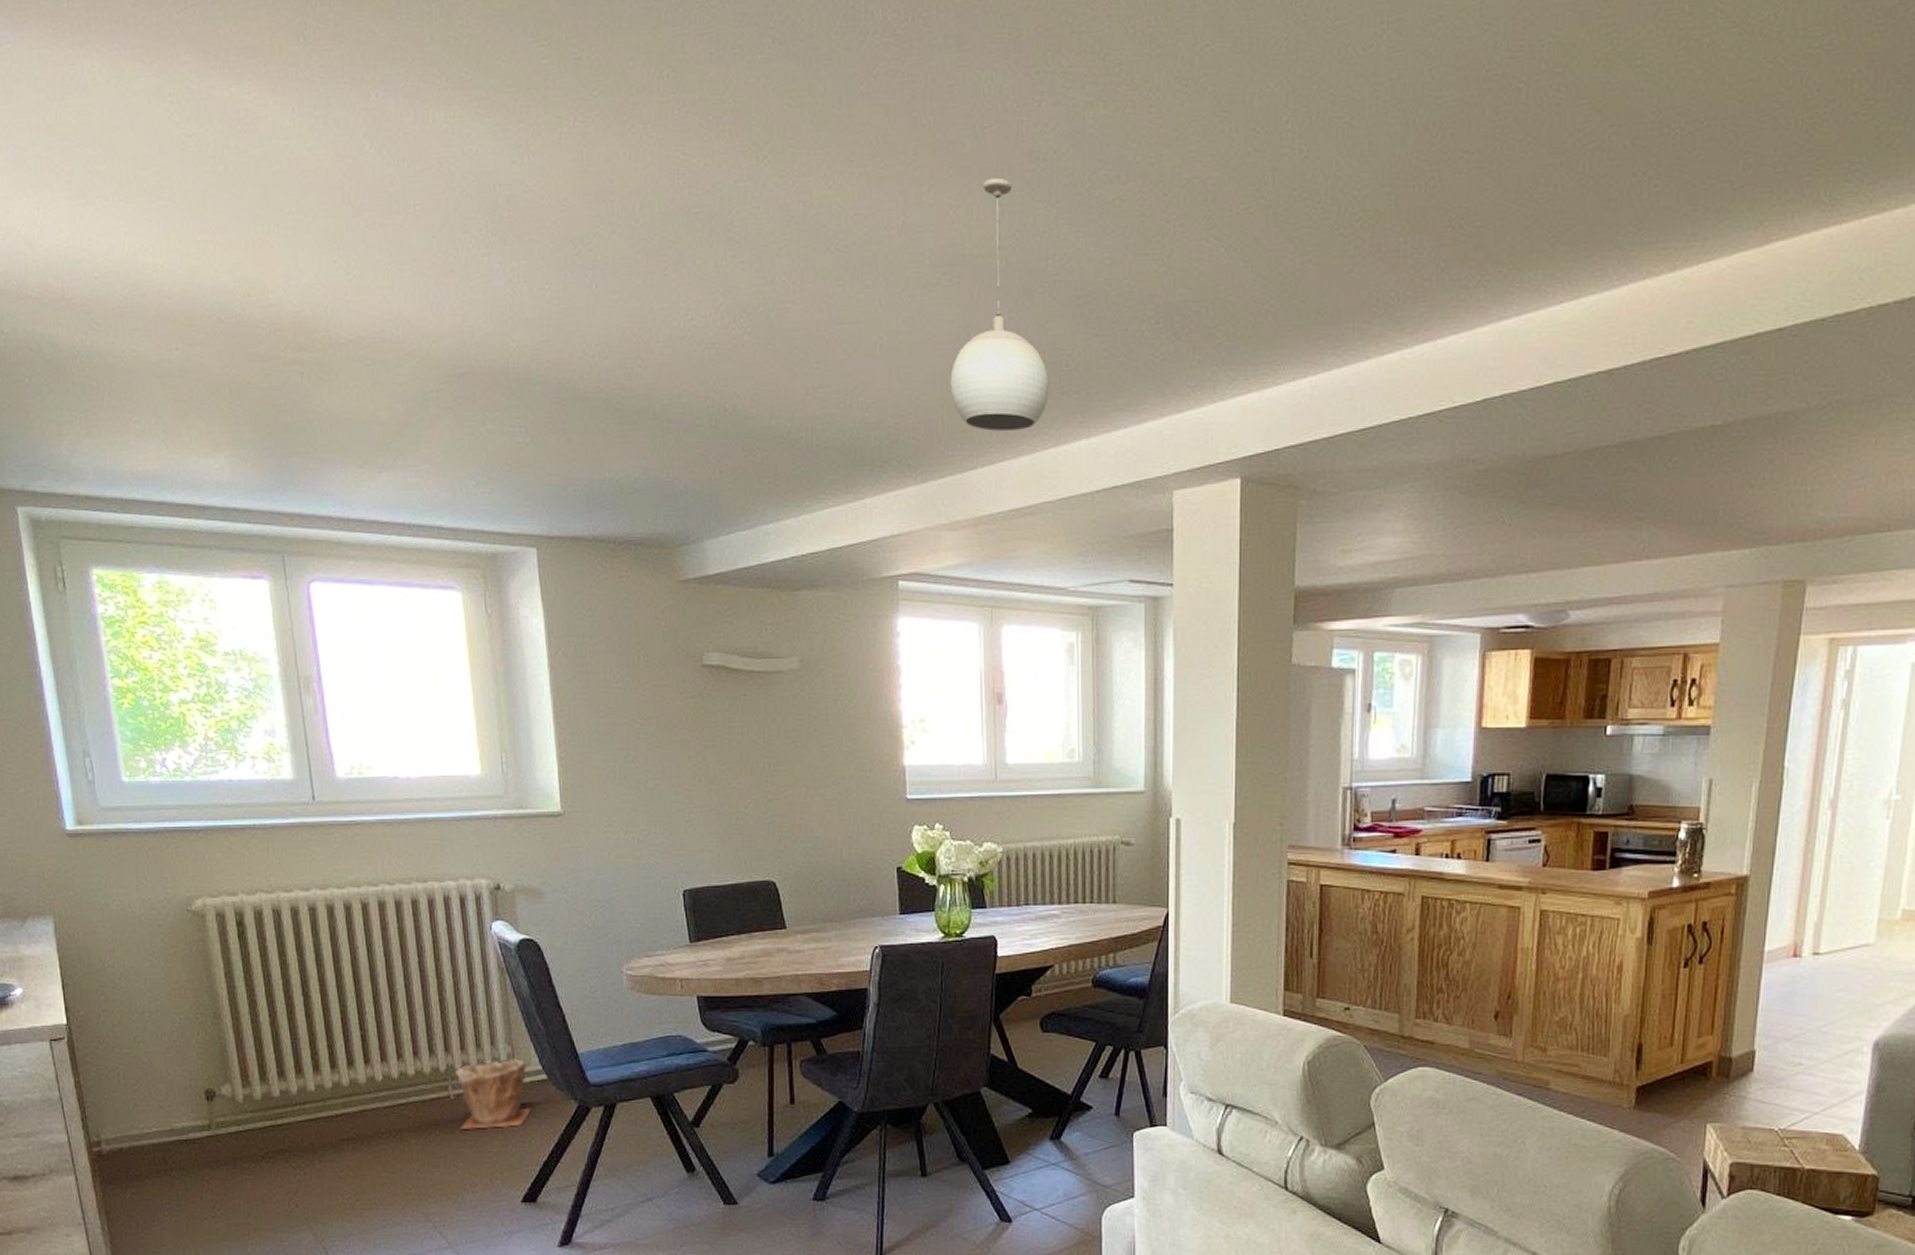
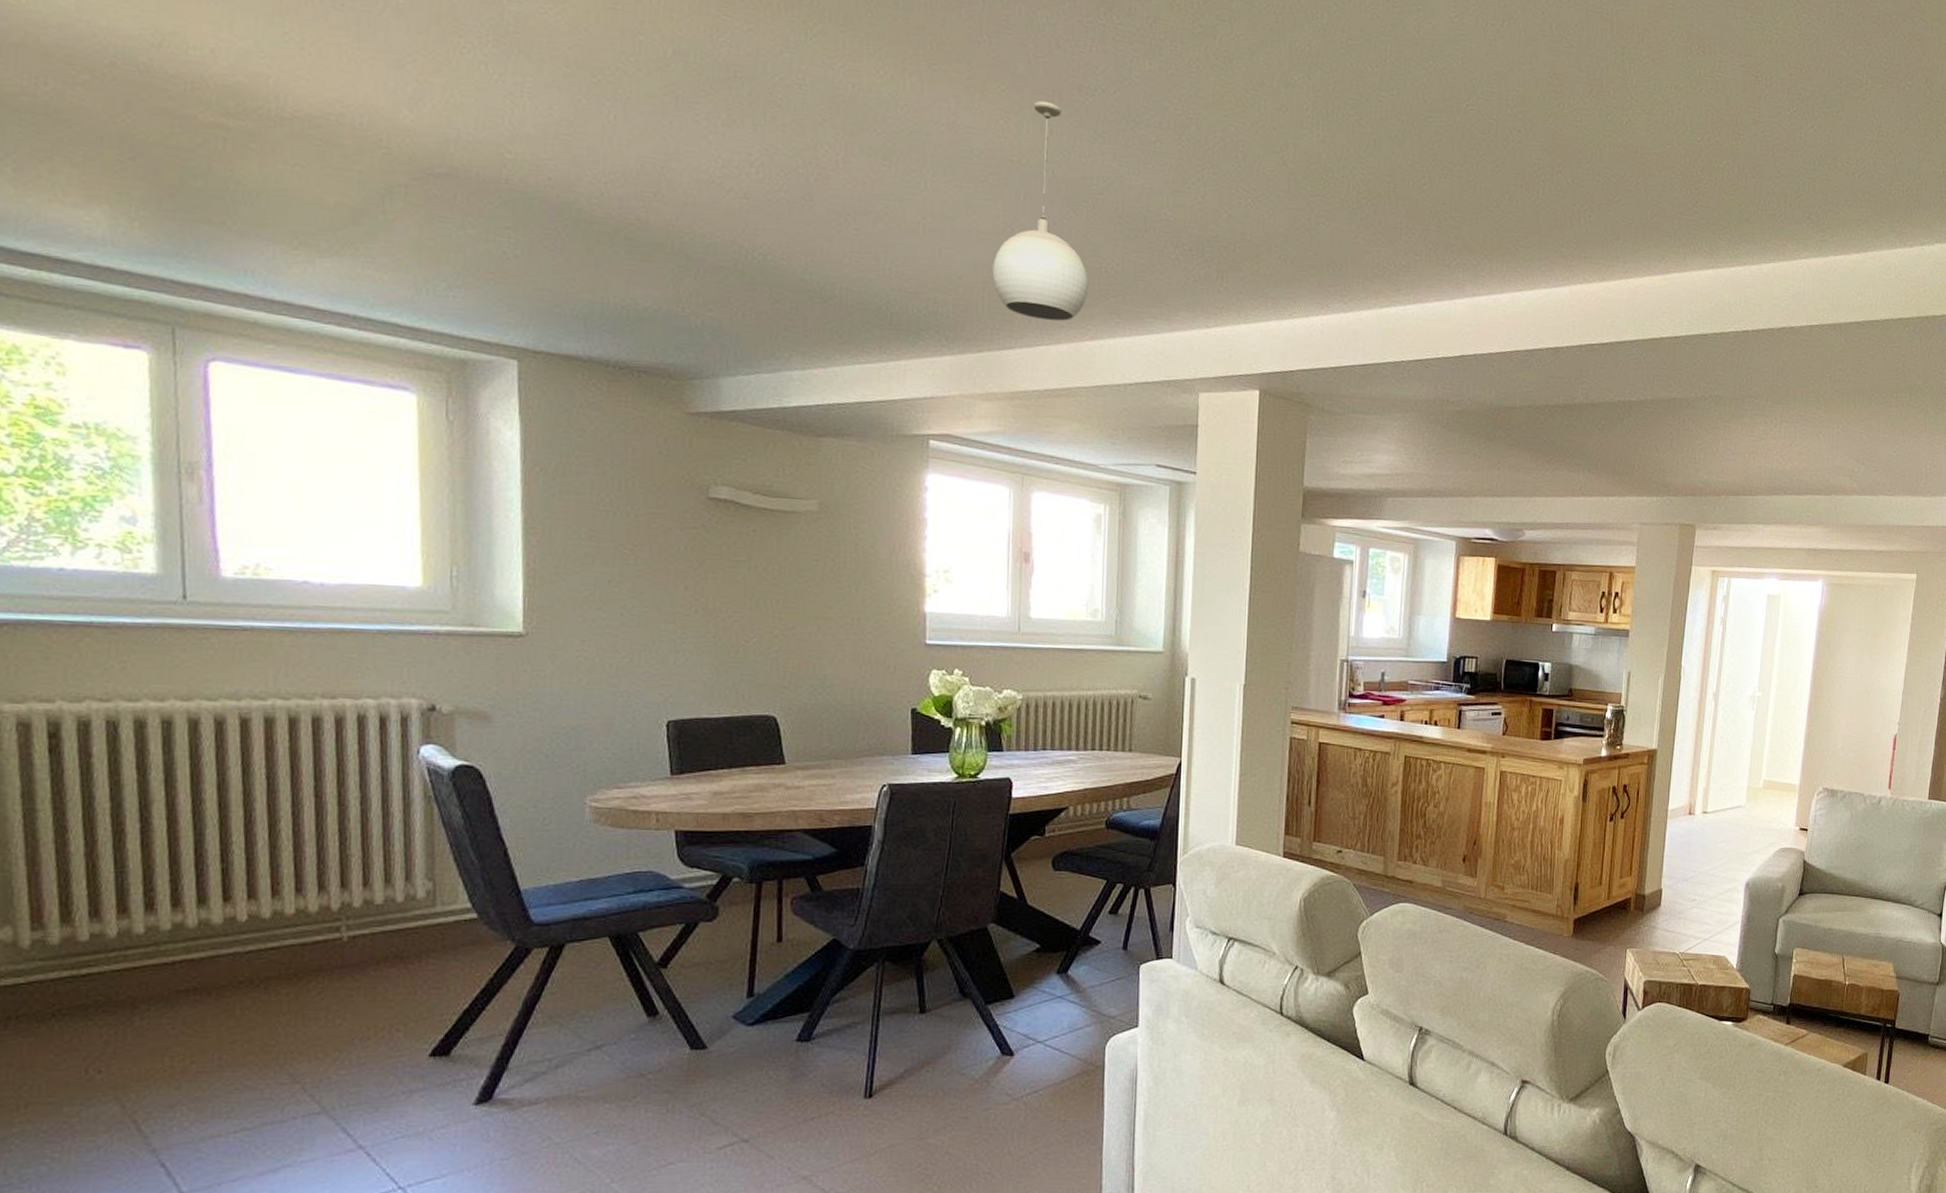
plant pot: present [455,1059,532,1131] -> none [353,896,454,977]

